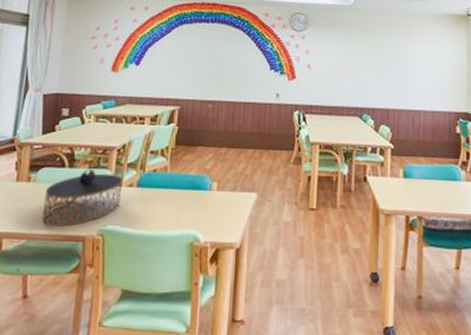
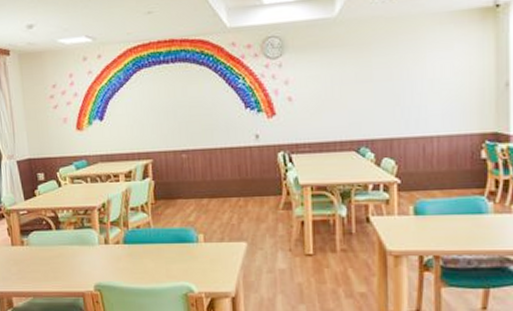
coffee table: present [42,168,122,226] -> none [40,229,110,284]

